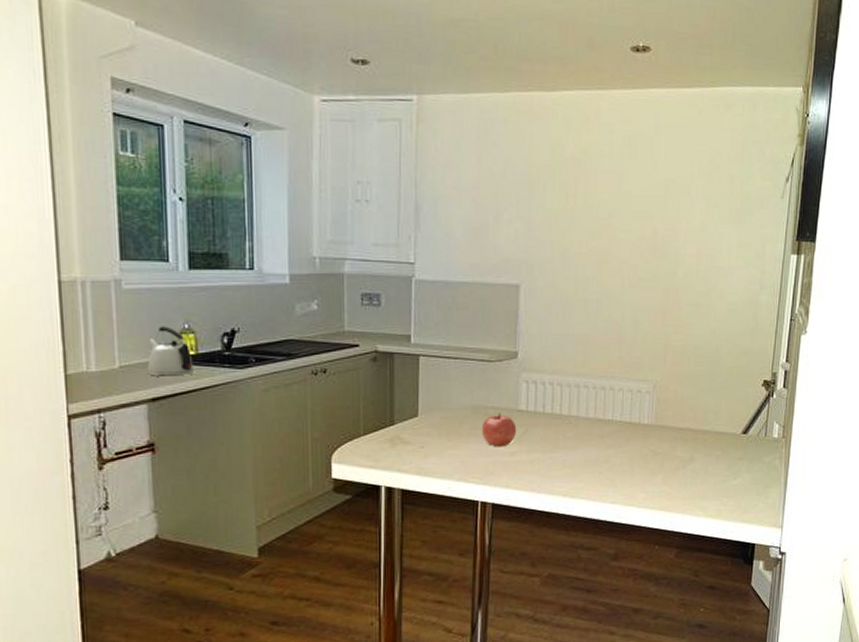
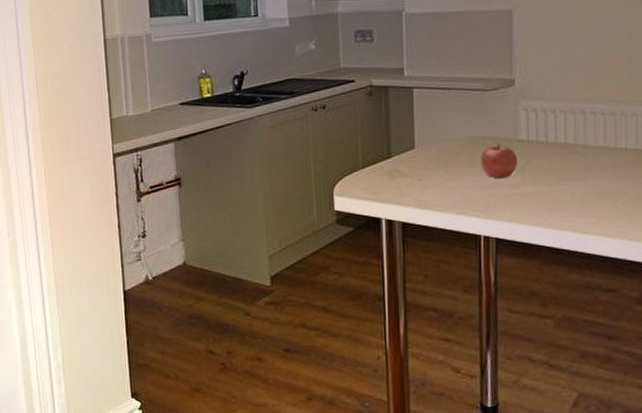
kettle: present [147,326,194,376] -> none [173,72,211,118]

